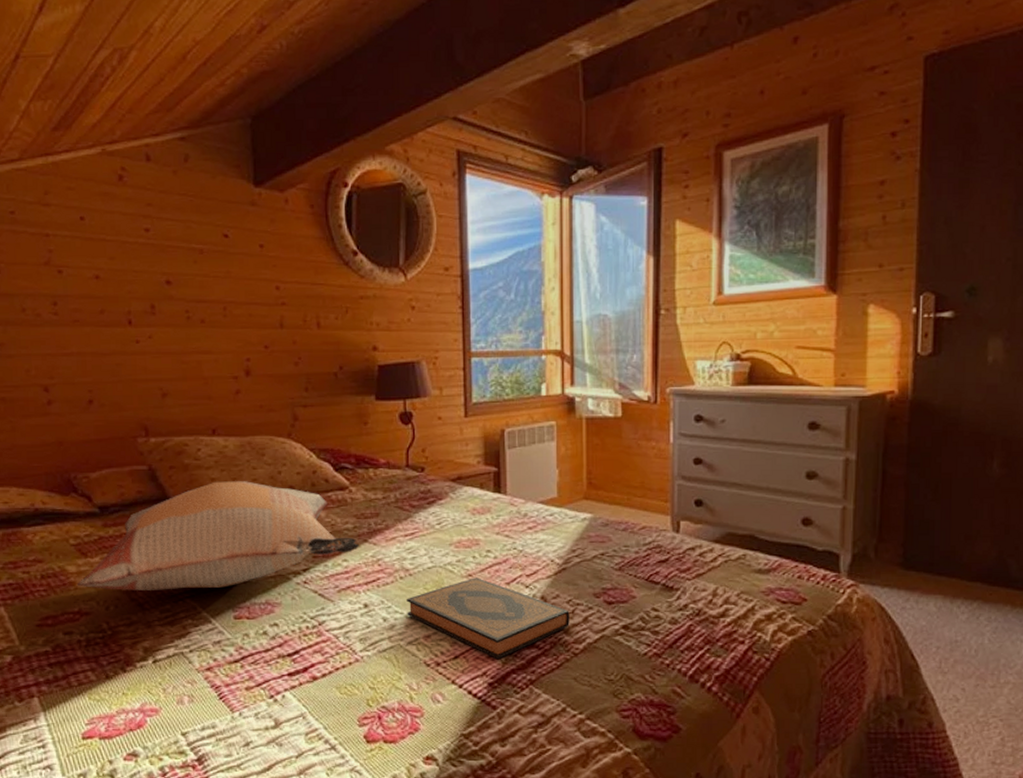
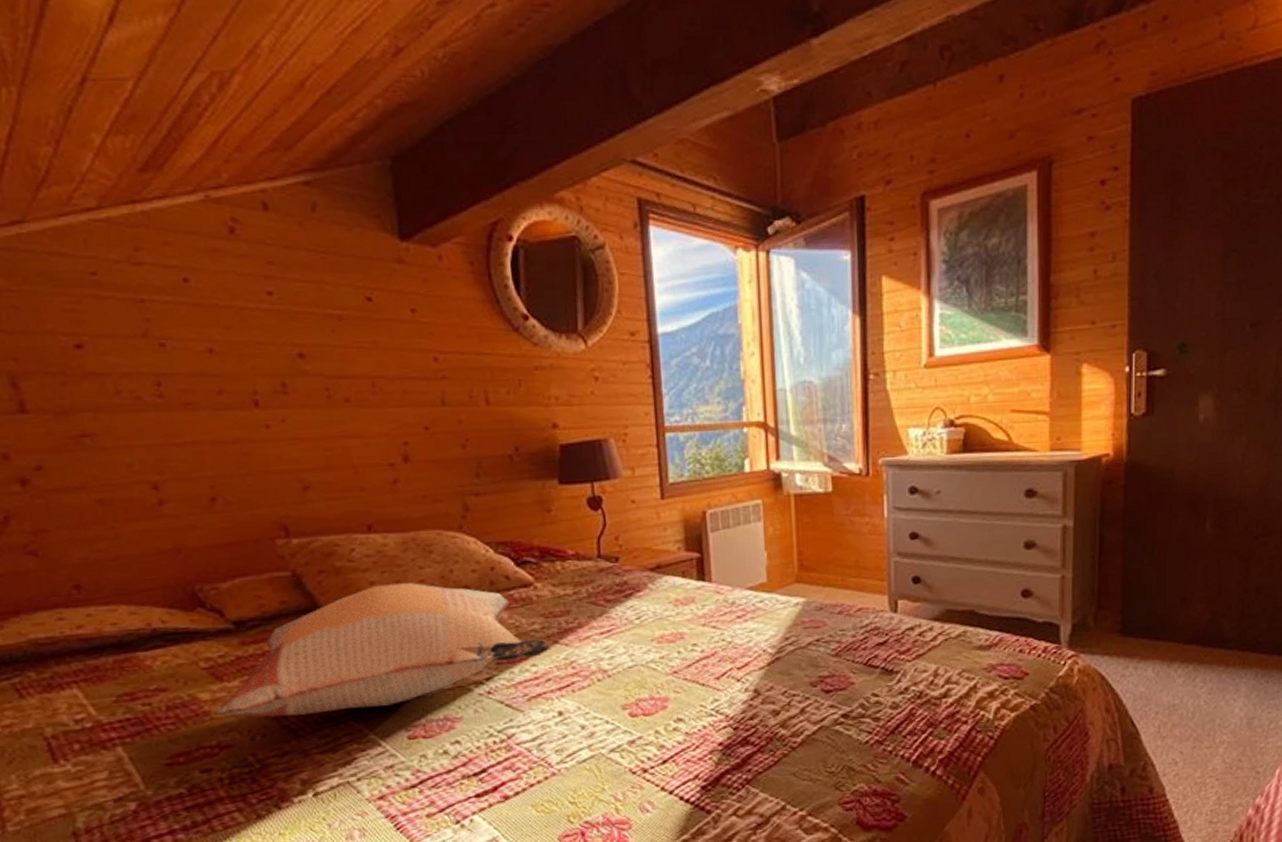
hardback book: present [407,578,570,660] -> none [606,674,786,761]

